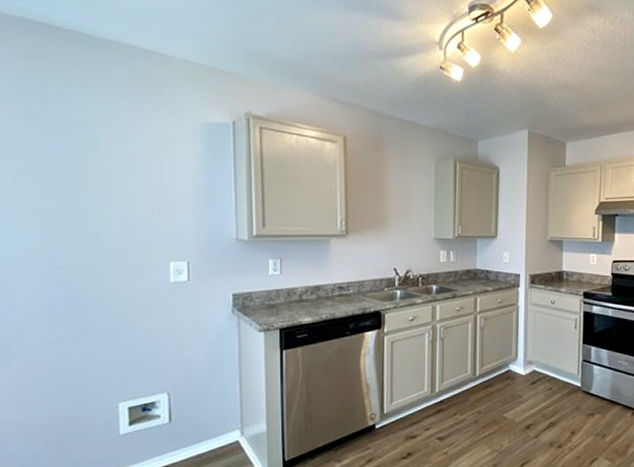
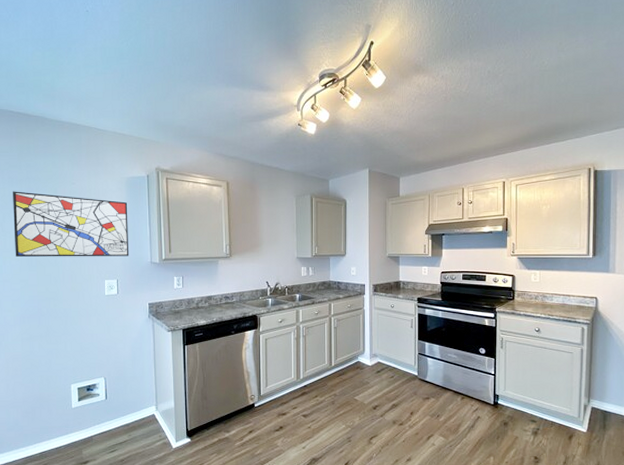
wall art: none [32,133,206,230] -> present [13,191,129,257]

